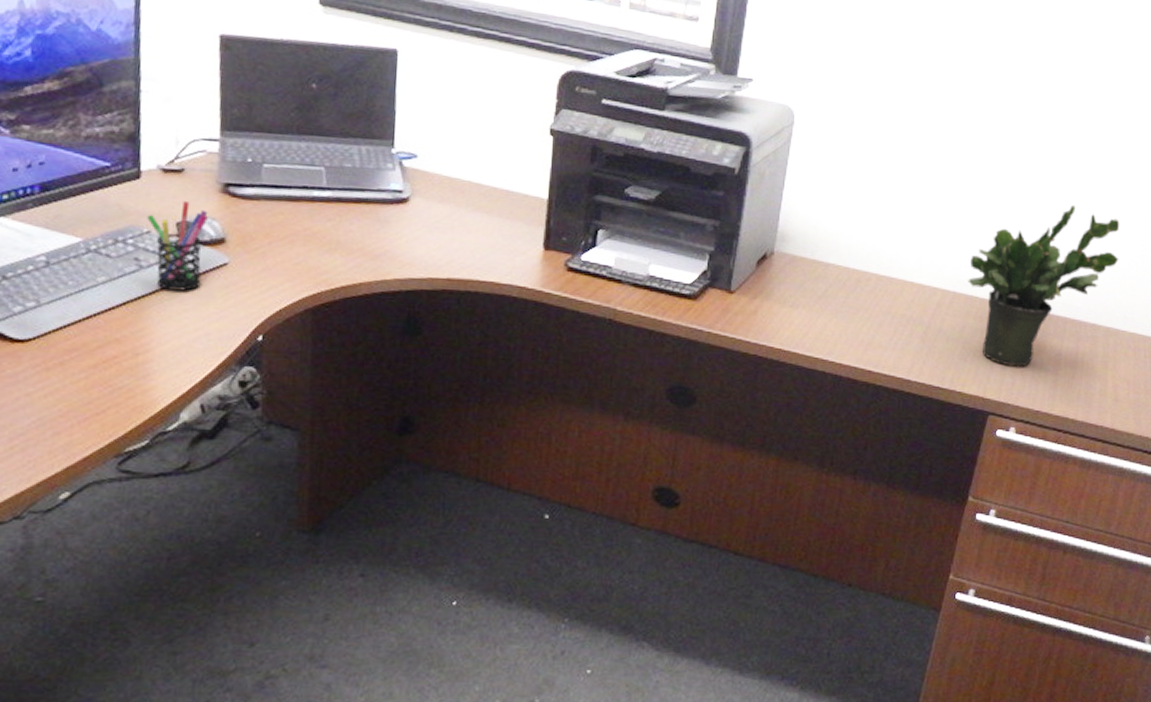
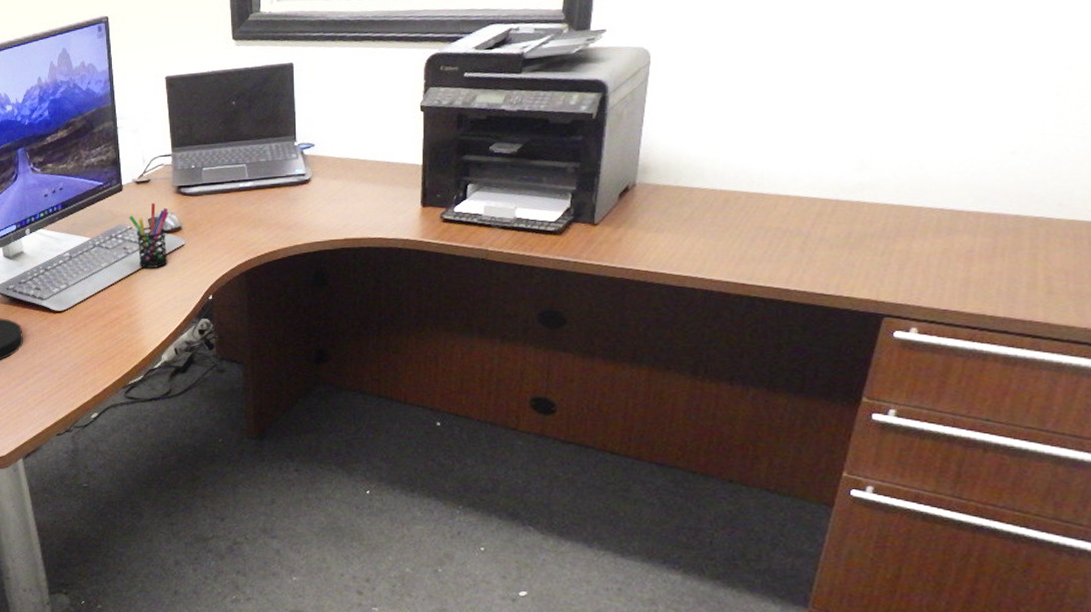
potted plant: present [968,204,1120,367] -> none [853,93,1050,267]

